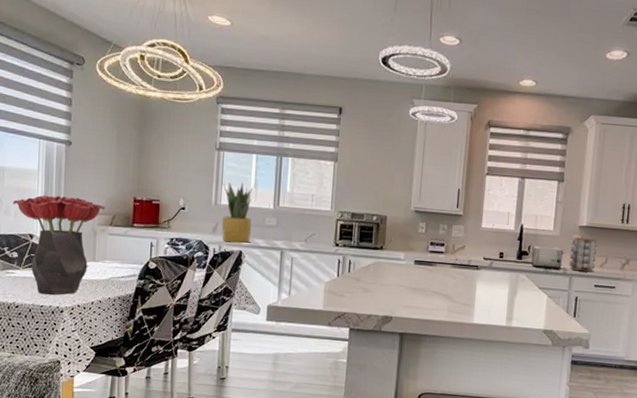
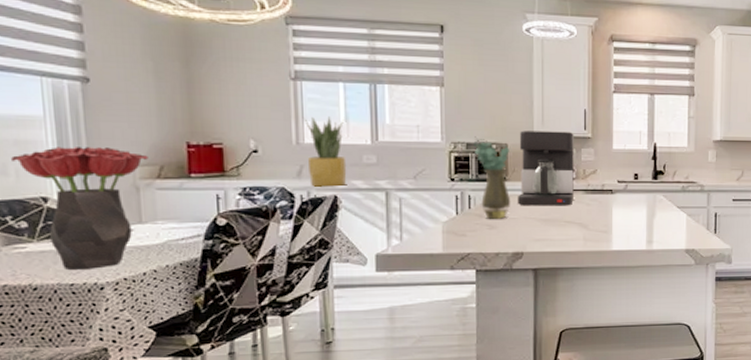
vase: none [357,207,388,284] -> present [473,136,511,219]
coffee maker: none [391,205,447,278] -> present [518,131,574,206]
toaster: present [531,246,564,270] -> none [668,164,700,187]
spice rack: present [569,232,598,272] -> none [706,146,733,187]

